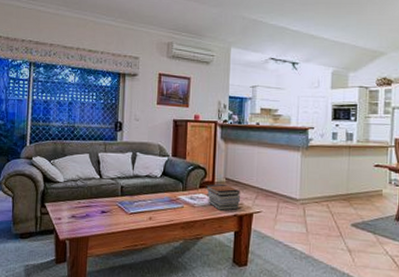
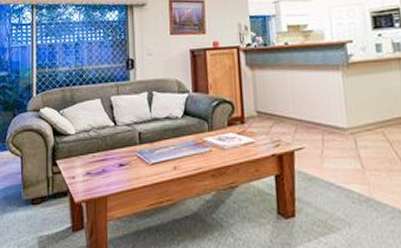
book stack: present [206,183,241,211] -> none [235,118,278,151]

